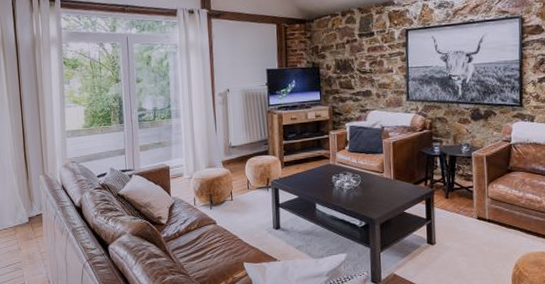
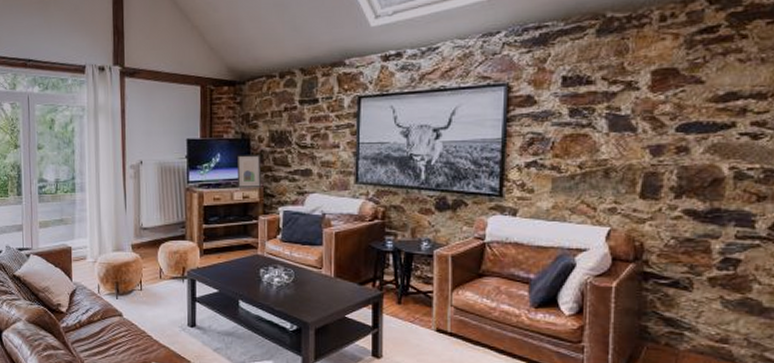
picture frame: none [309,80,330,109] -> present [237,155,261,189]

